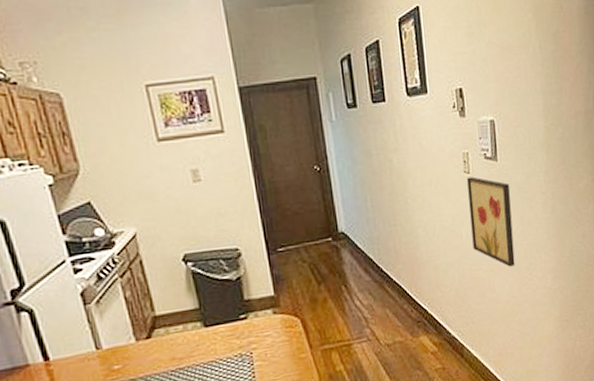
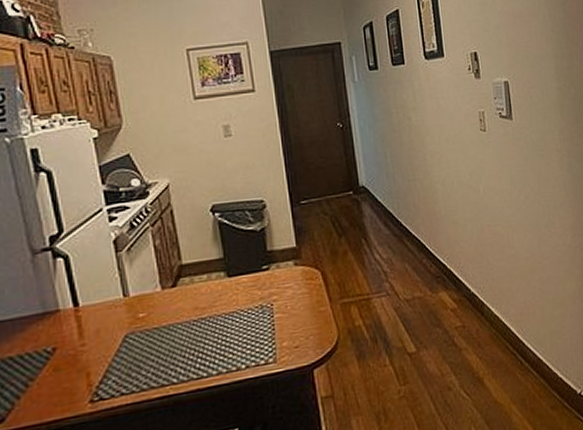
wall art: present [467,176,515,267] -> none [483,134,534,223]

